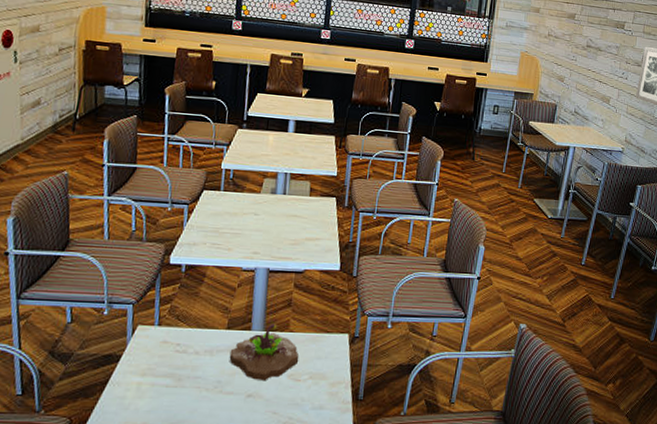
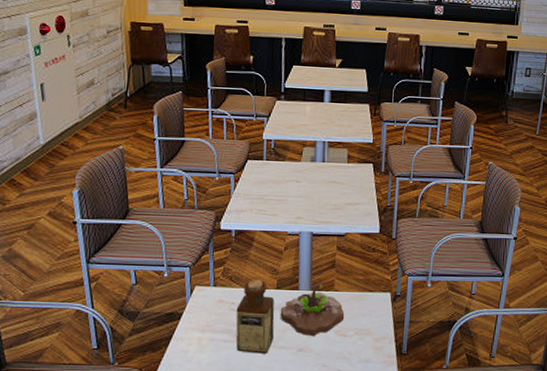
bottle: none [179,318,224,400] -> present [236,279,275,354]

